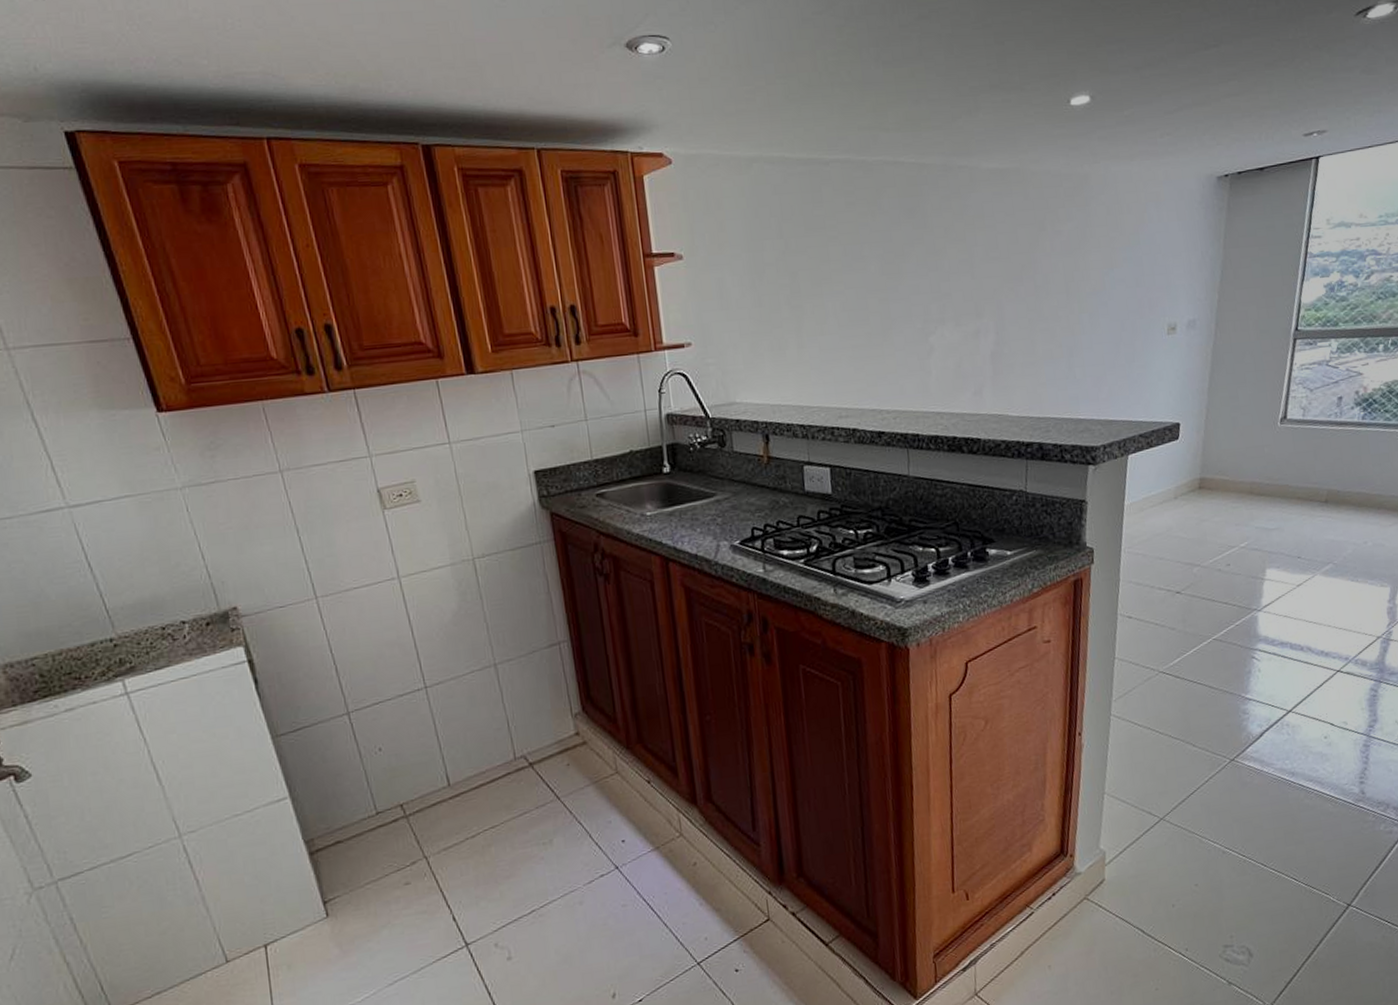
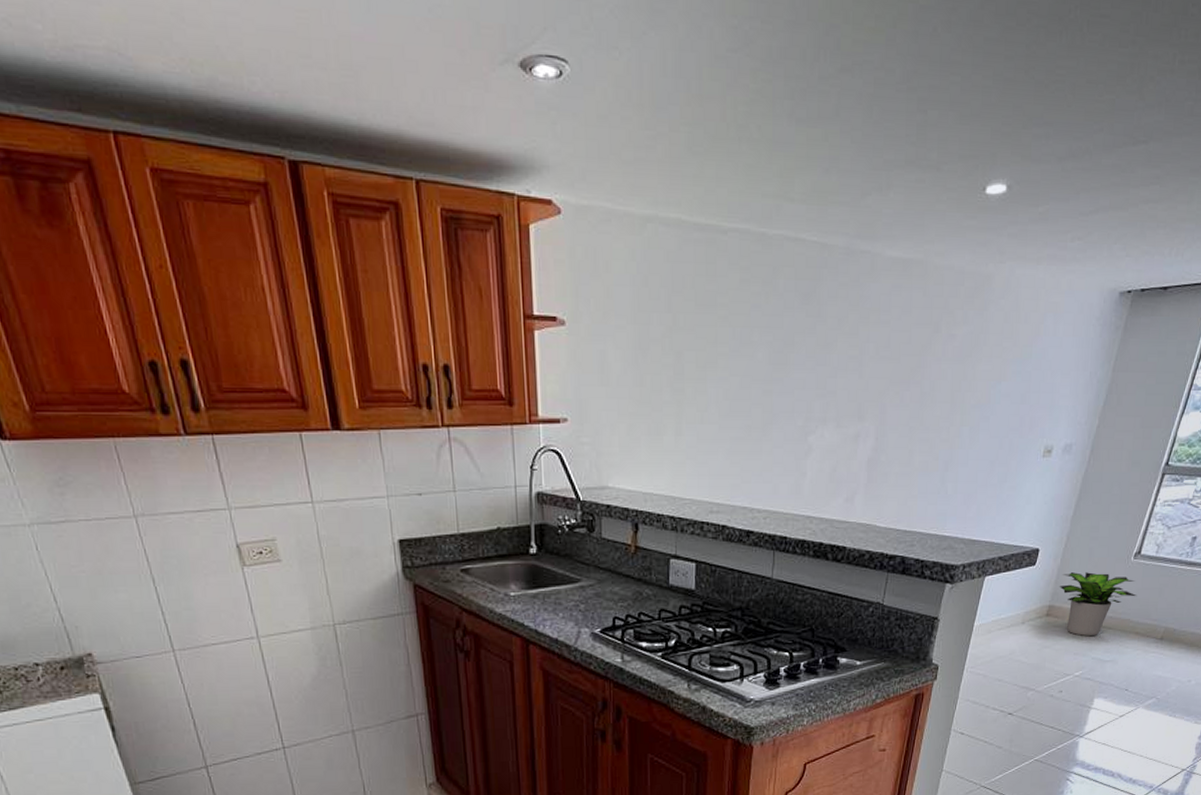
potted plant: none [1207,440,1290,506] -> present [1059,572,1136,637]

